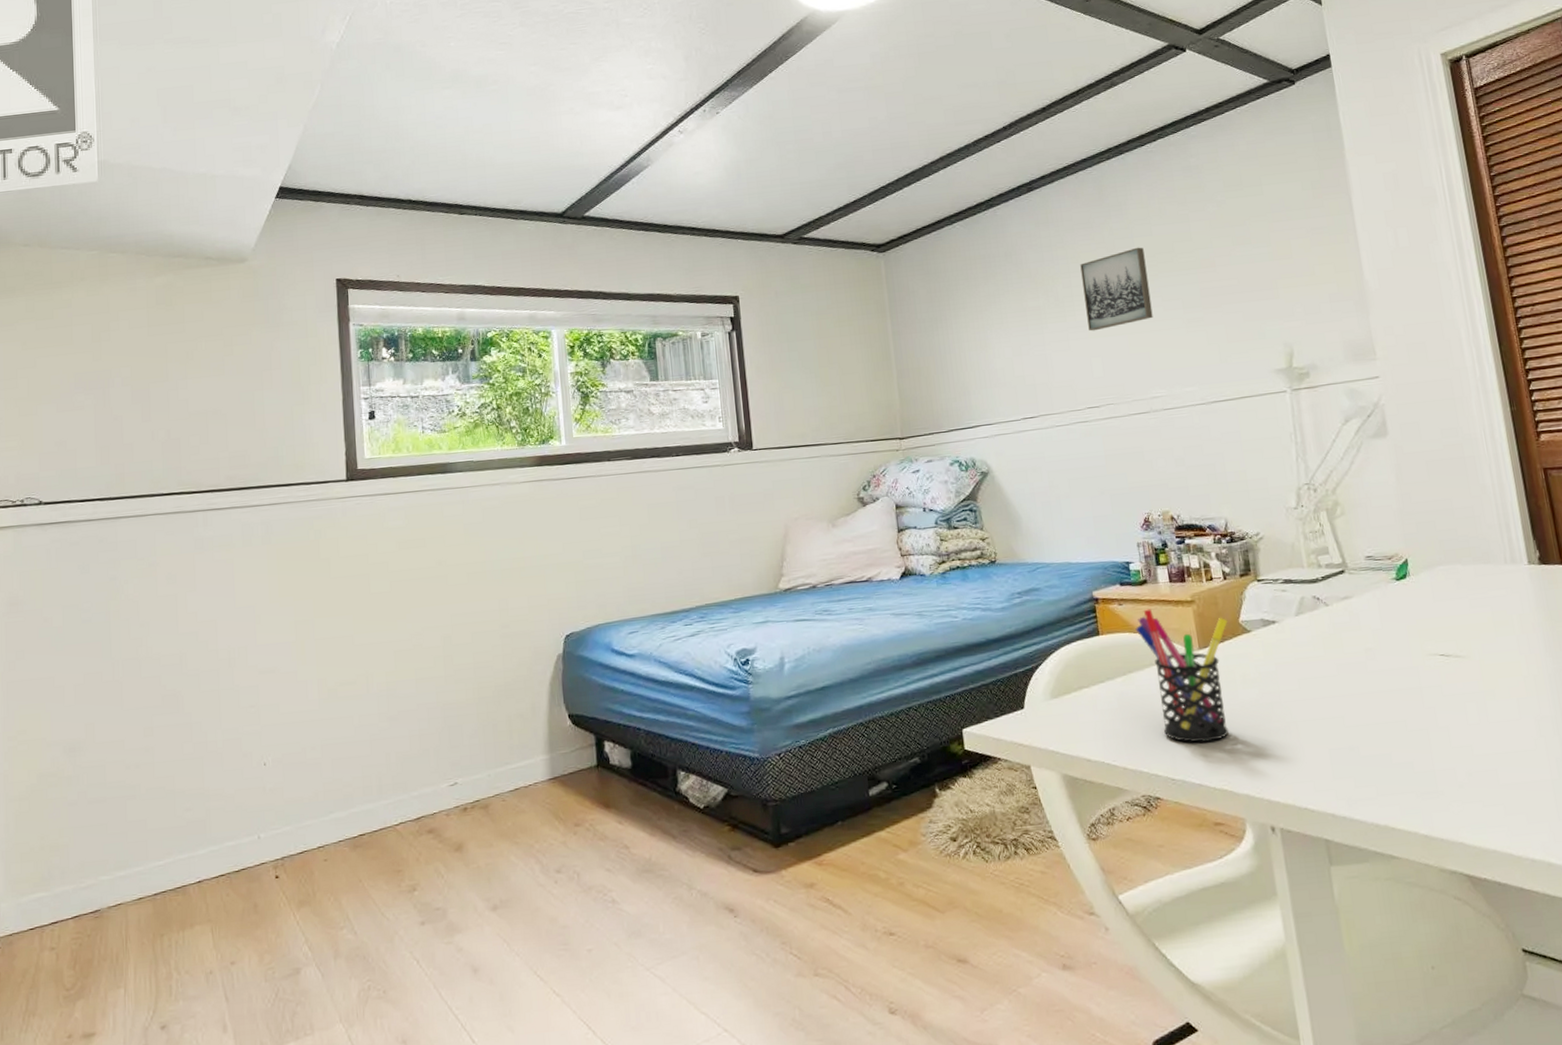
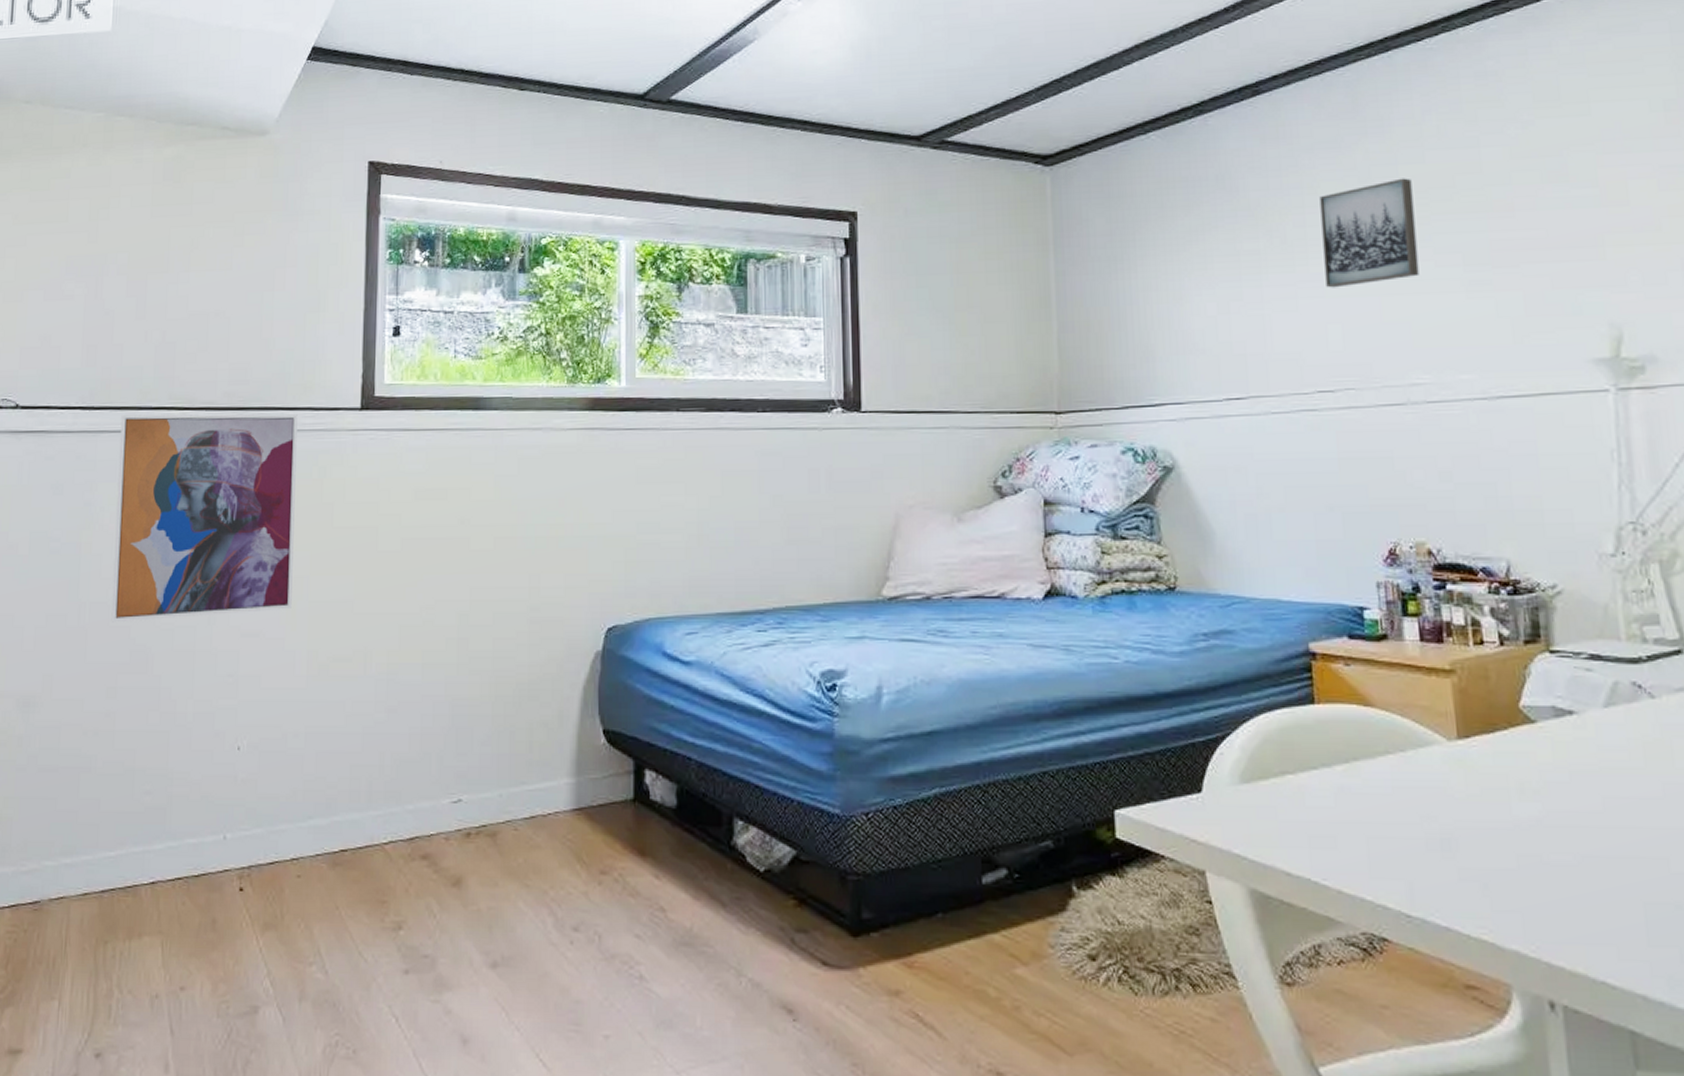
wall art: none [136,489,301,674] -> present [111,413,298,623]
pen holder: present [1135,609,1230,743] -> none [1366,675,1502,871]

